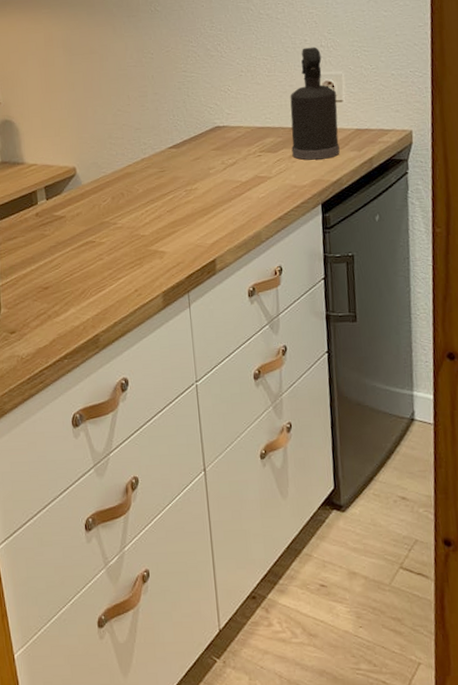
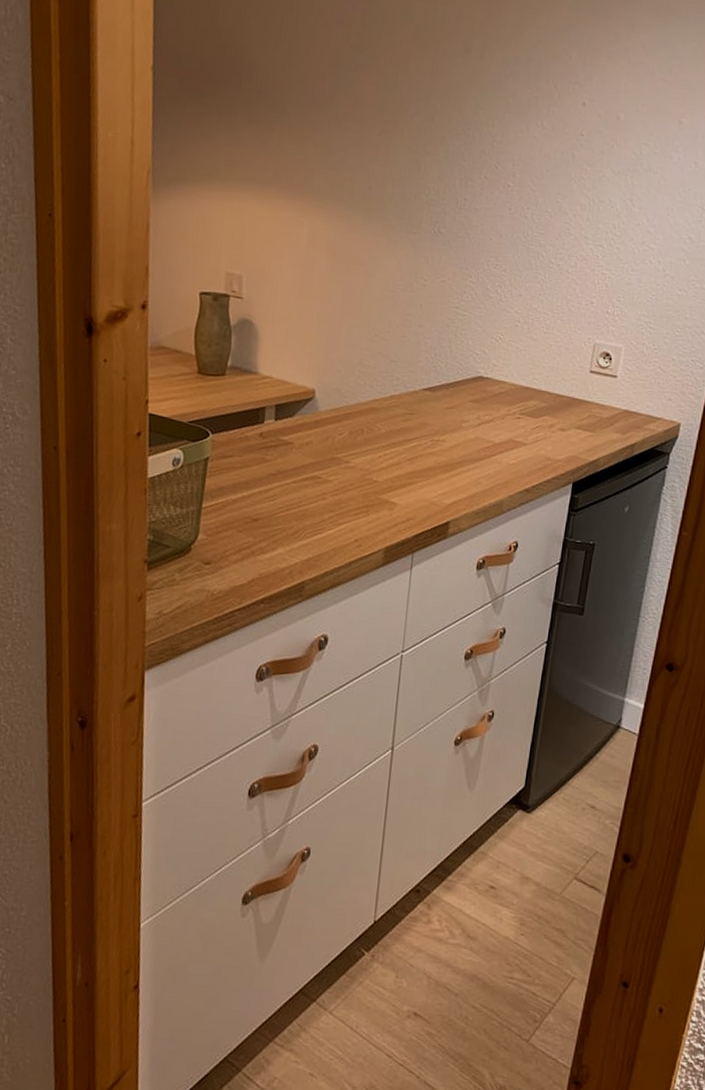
spray bottle: present [290,47,340,160] -> none [553,310,612,436]

